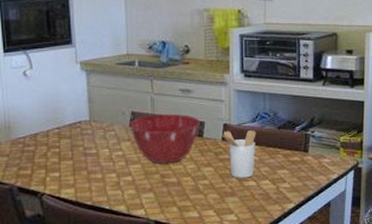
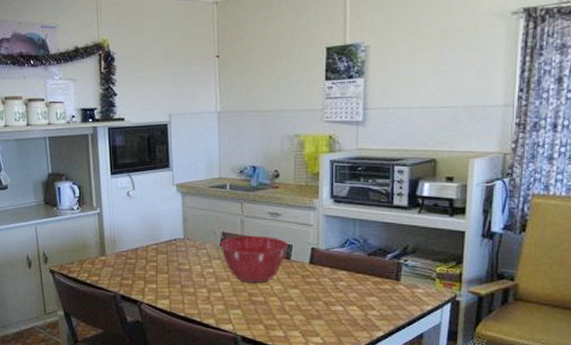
utensil holder: present [219,130,256,178] -> none [306,255,345,303]

